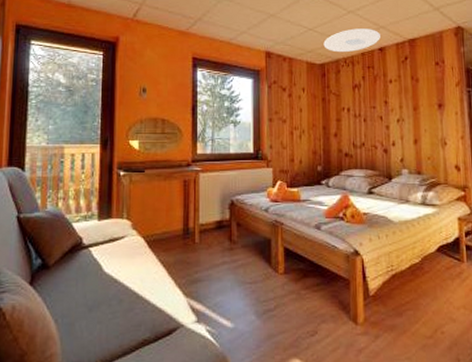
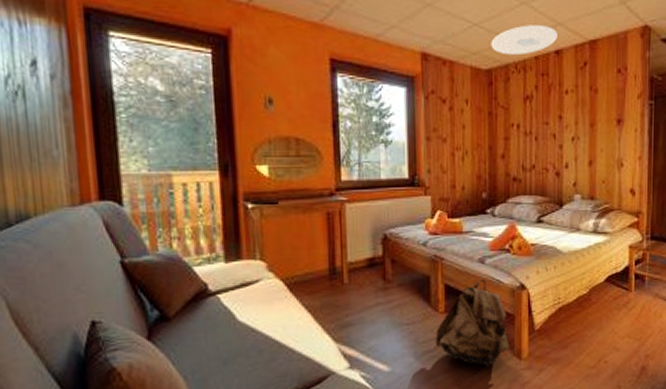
backpack: none [275,244,345,330] -> present [435,279,509,368]

